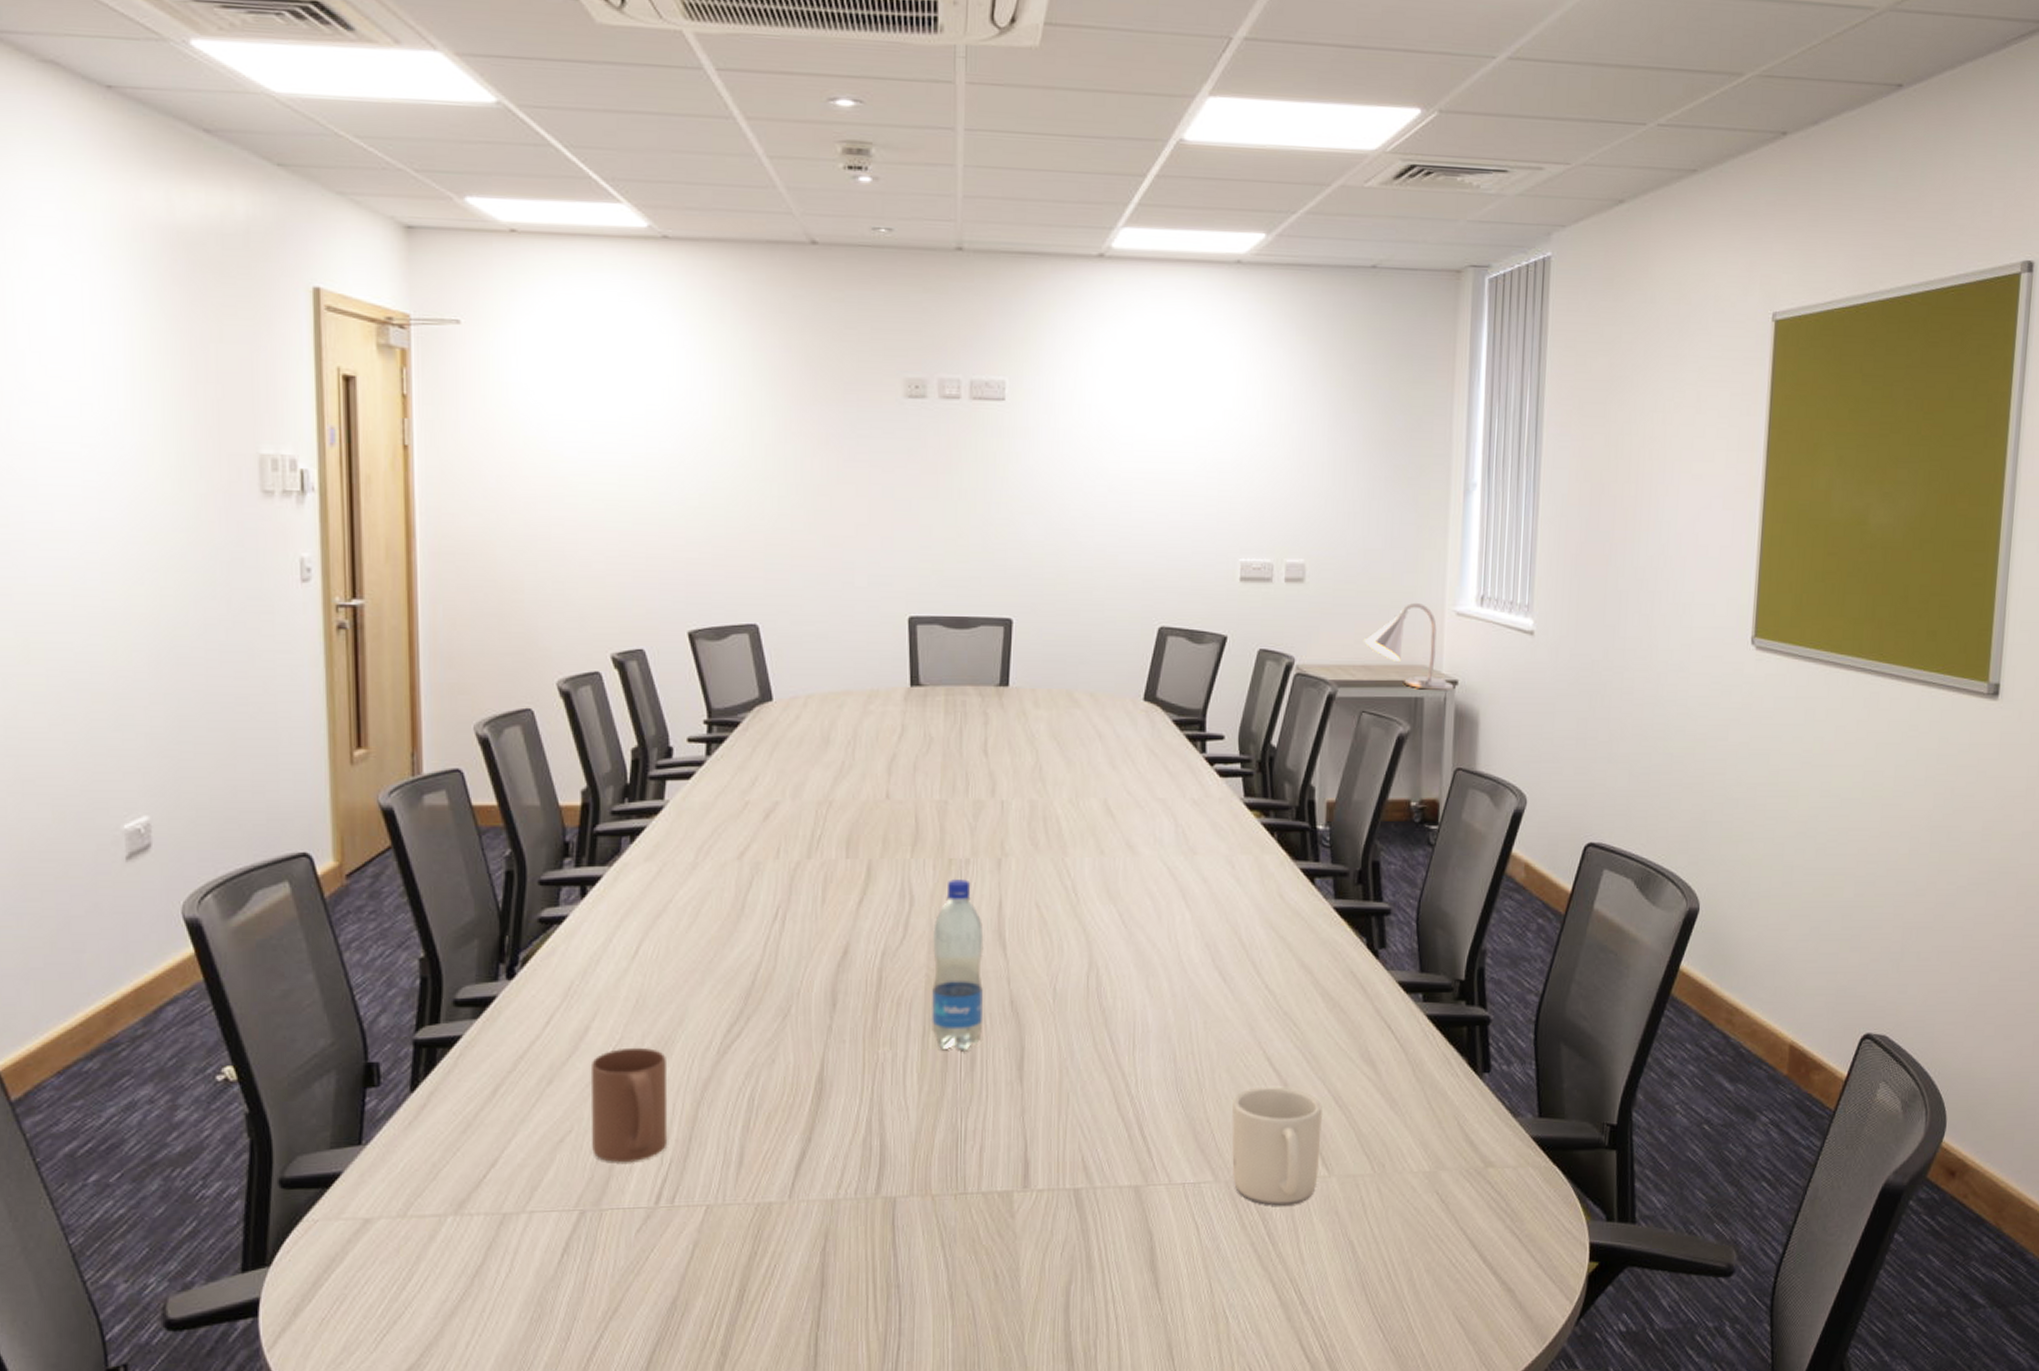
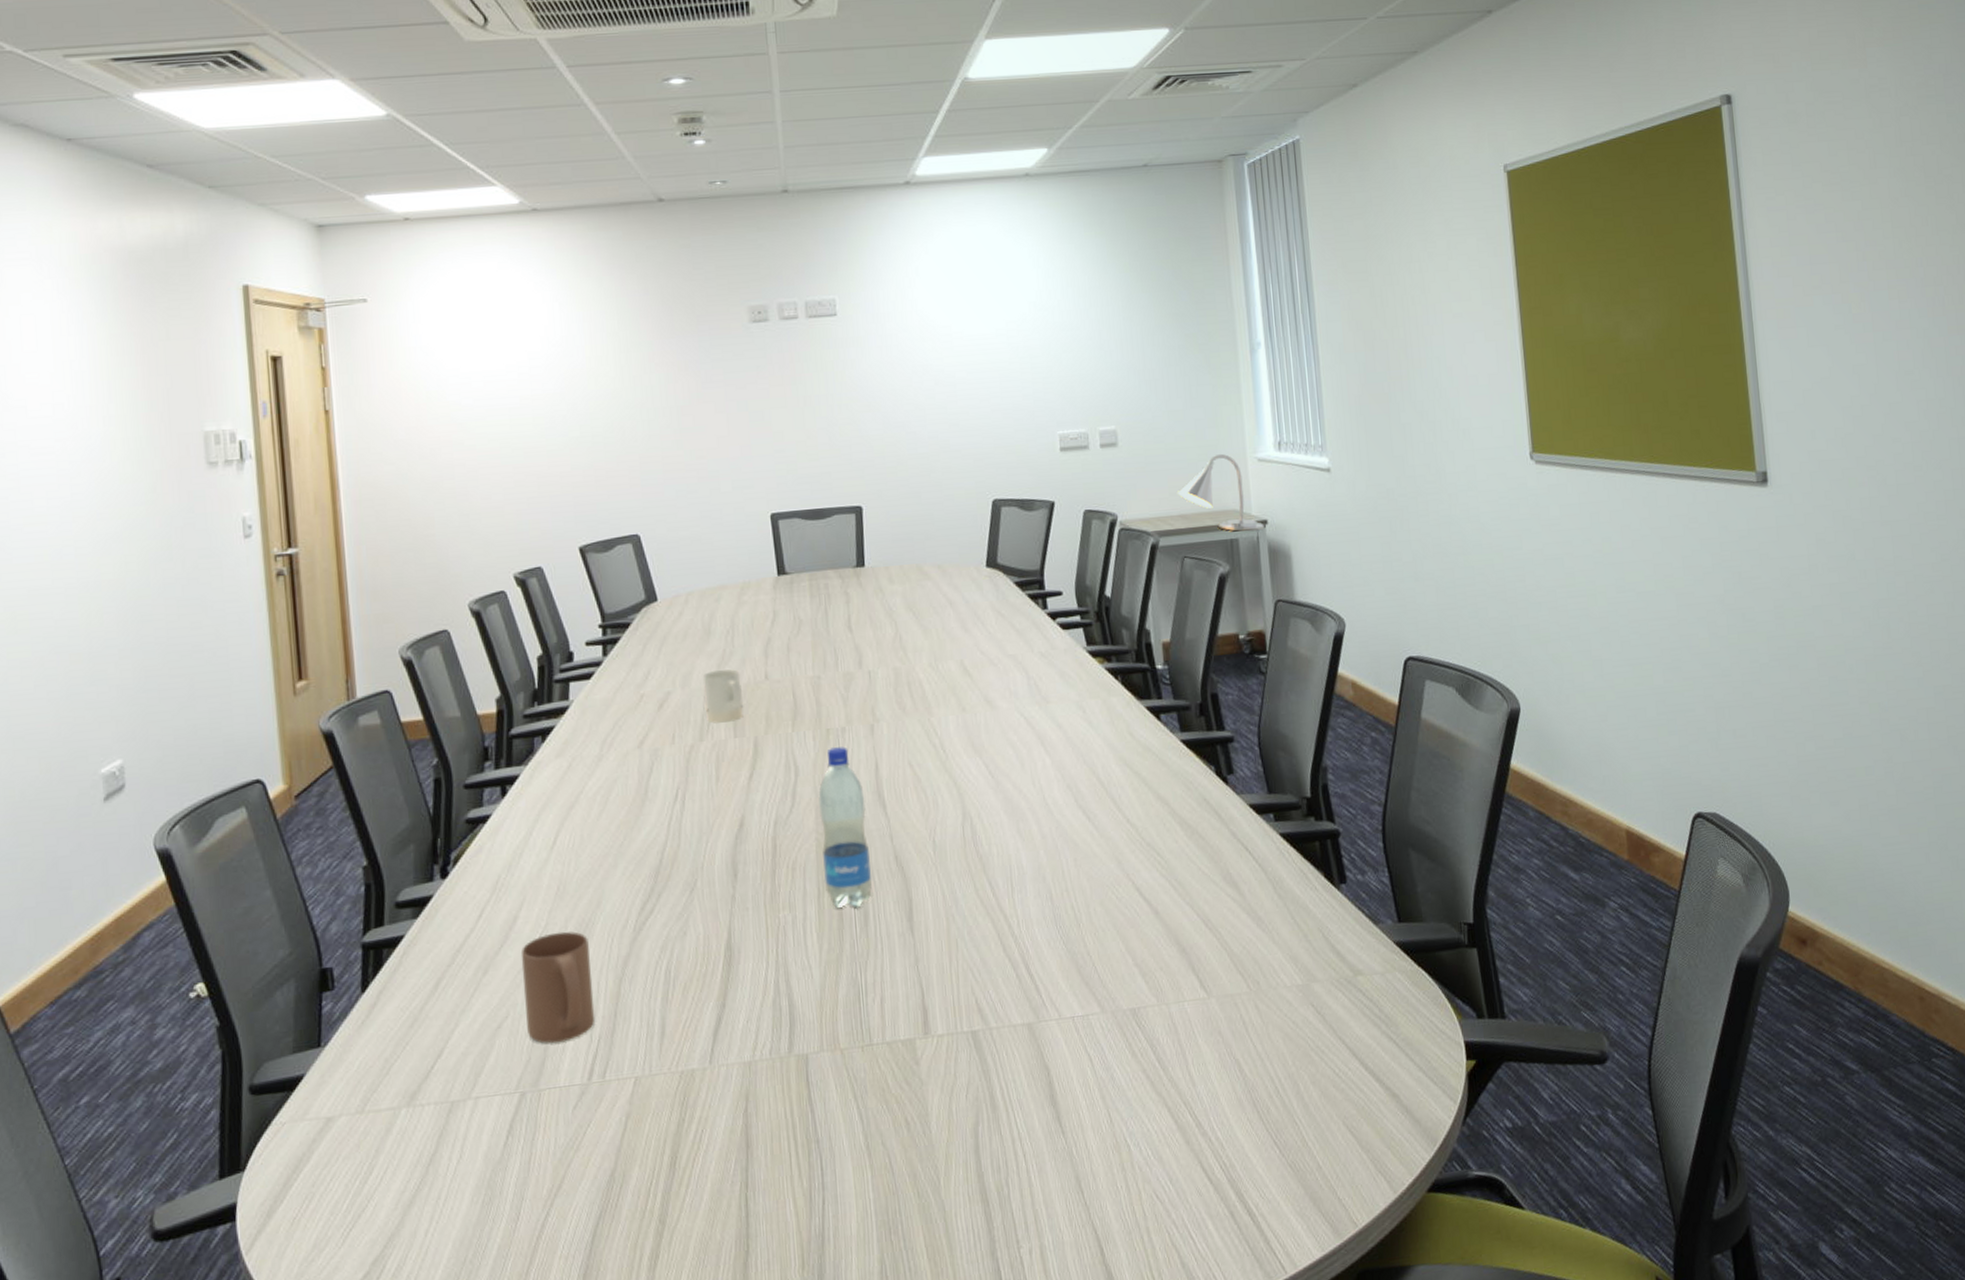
cup: none [817,784,859,841] -> present [703,669,744,724]
mug: present [1232,1087,1322,1206] -> none [1109,915,1198,1031]

